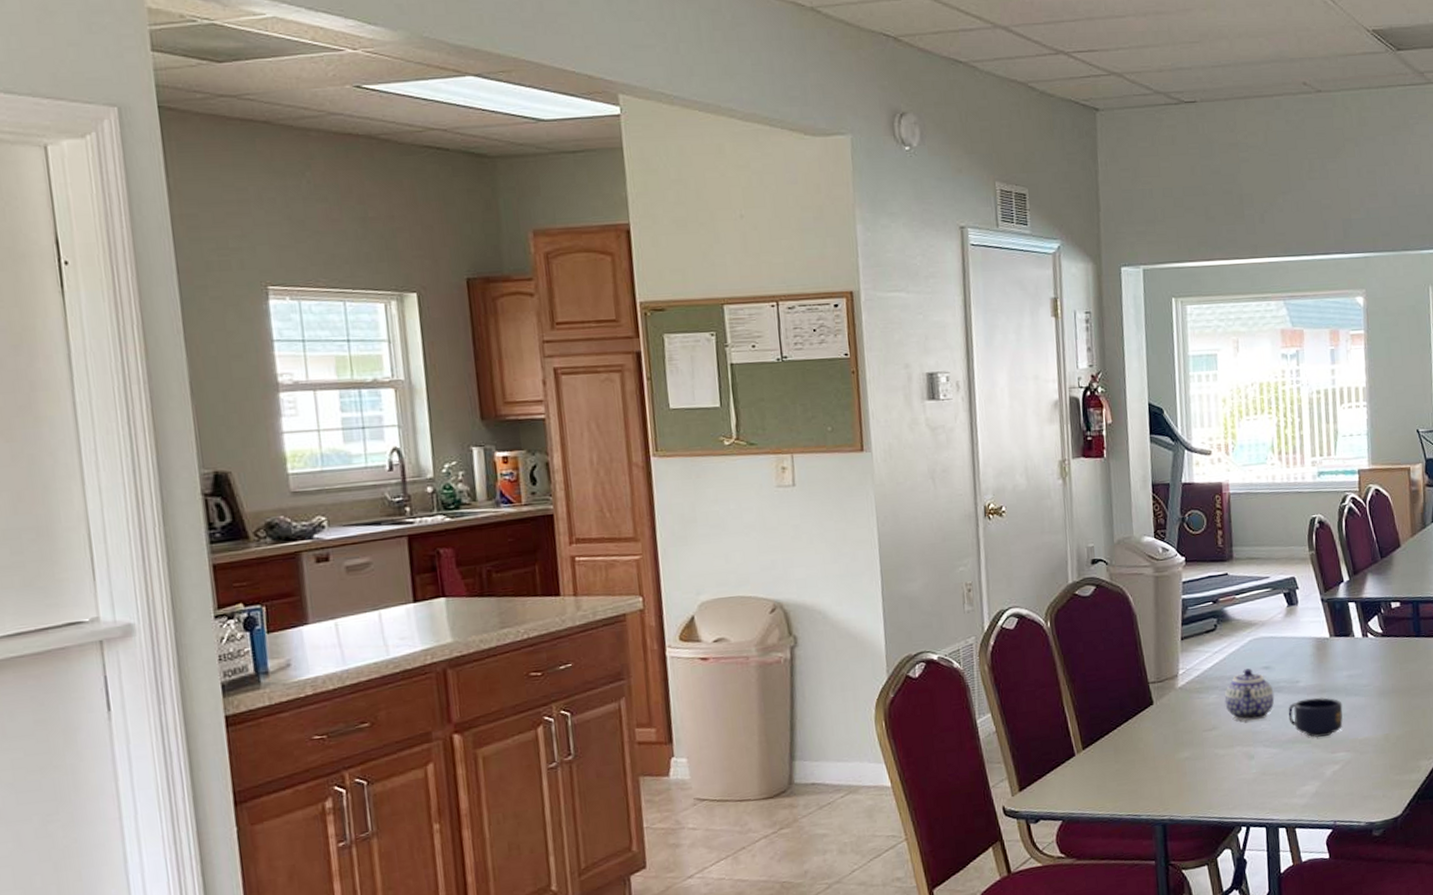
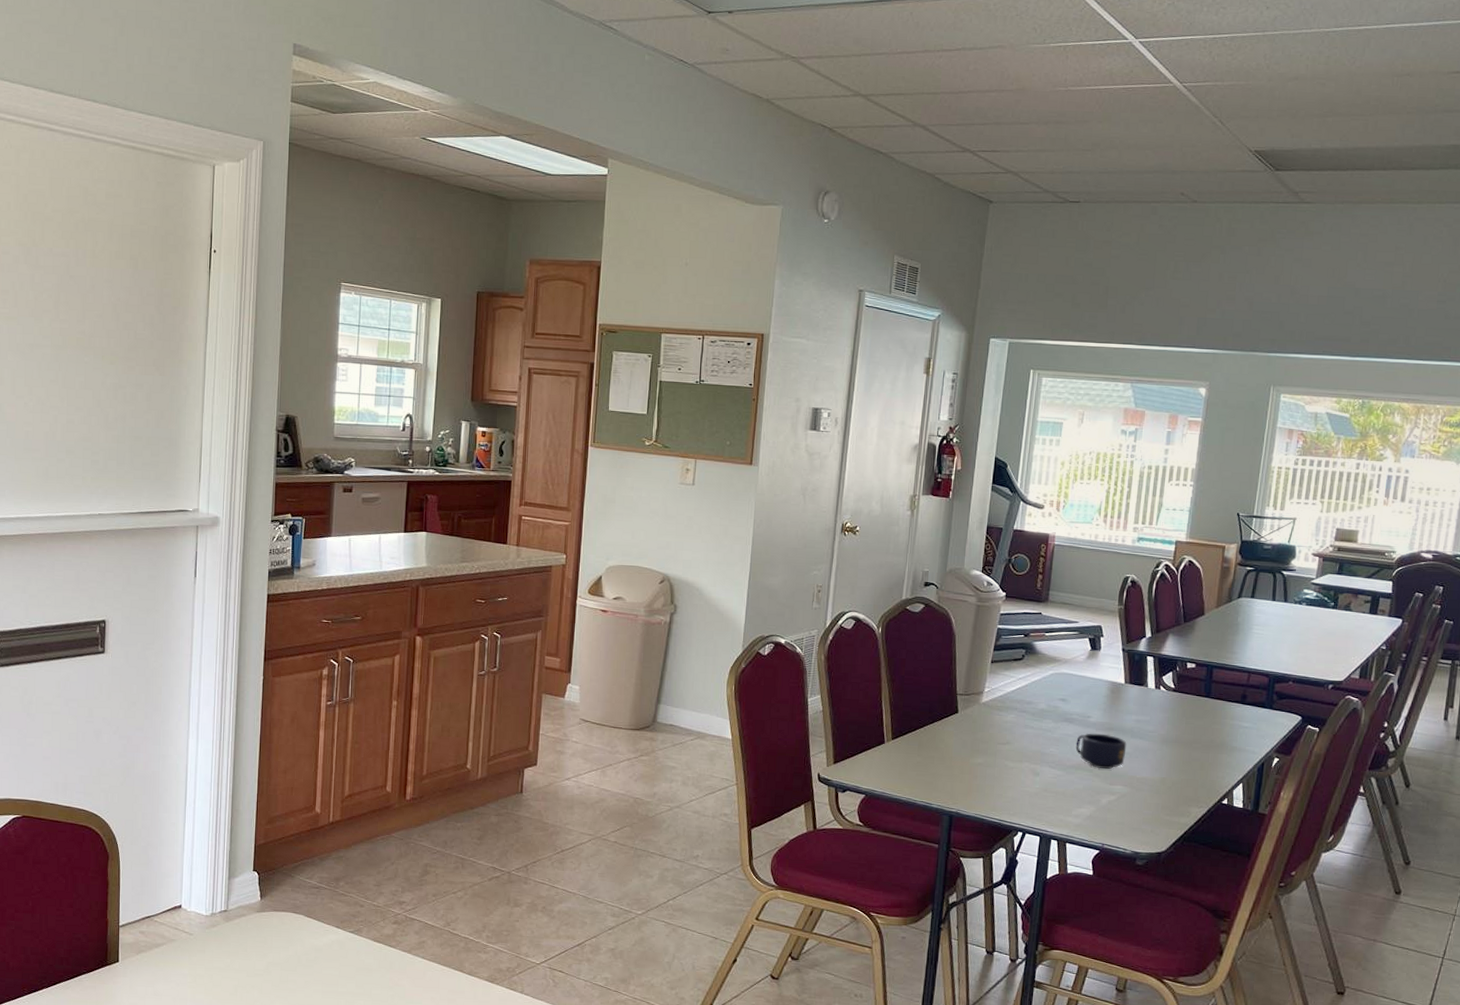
teapot: present [1224,668,1275,722] -> none [1020,698,1066,744]

